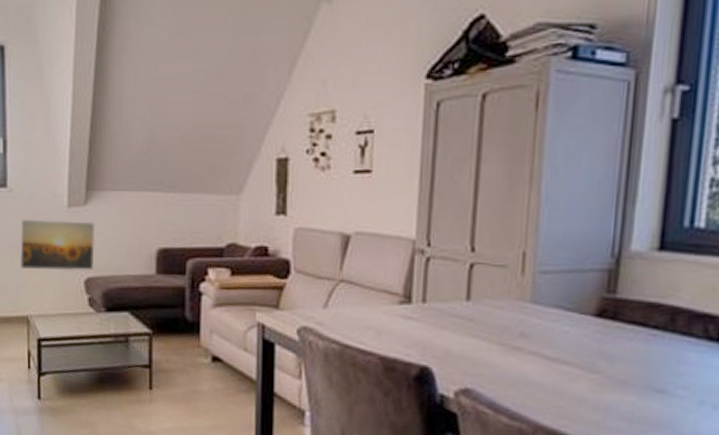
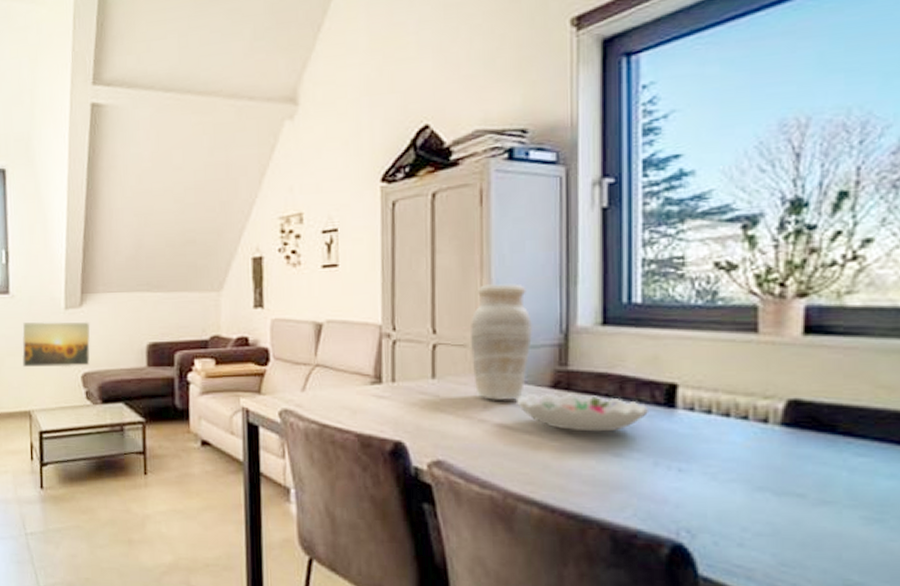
vase: none [510,200,583,328] -> present [469,283,534,400]
decorative bowl: none [557,322,699,367] -> present [517,394,648,432]

